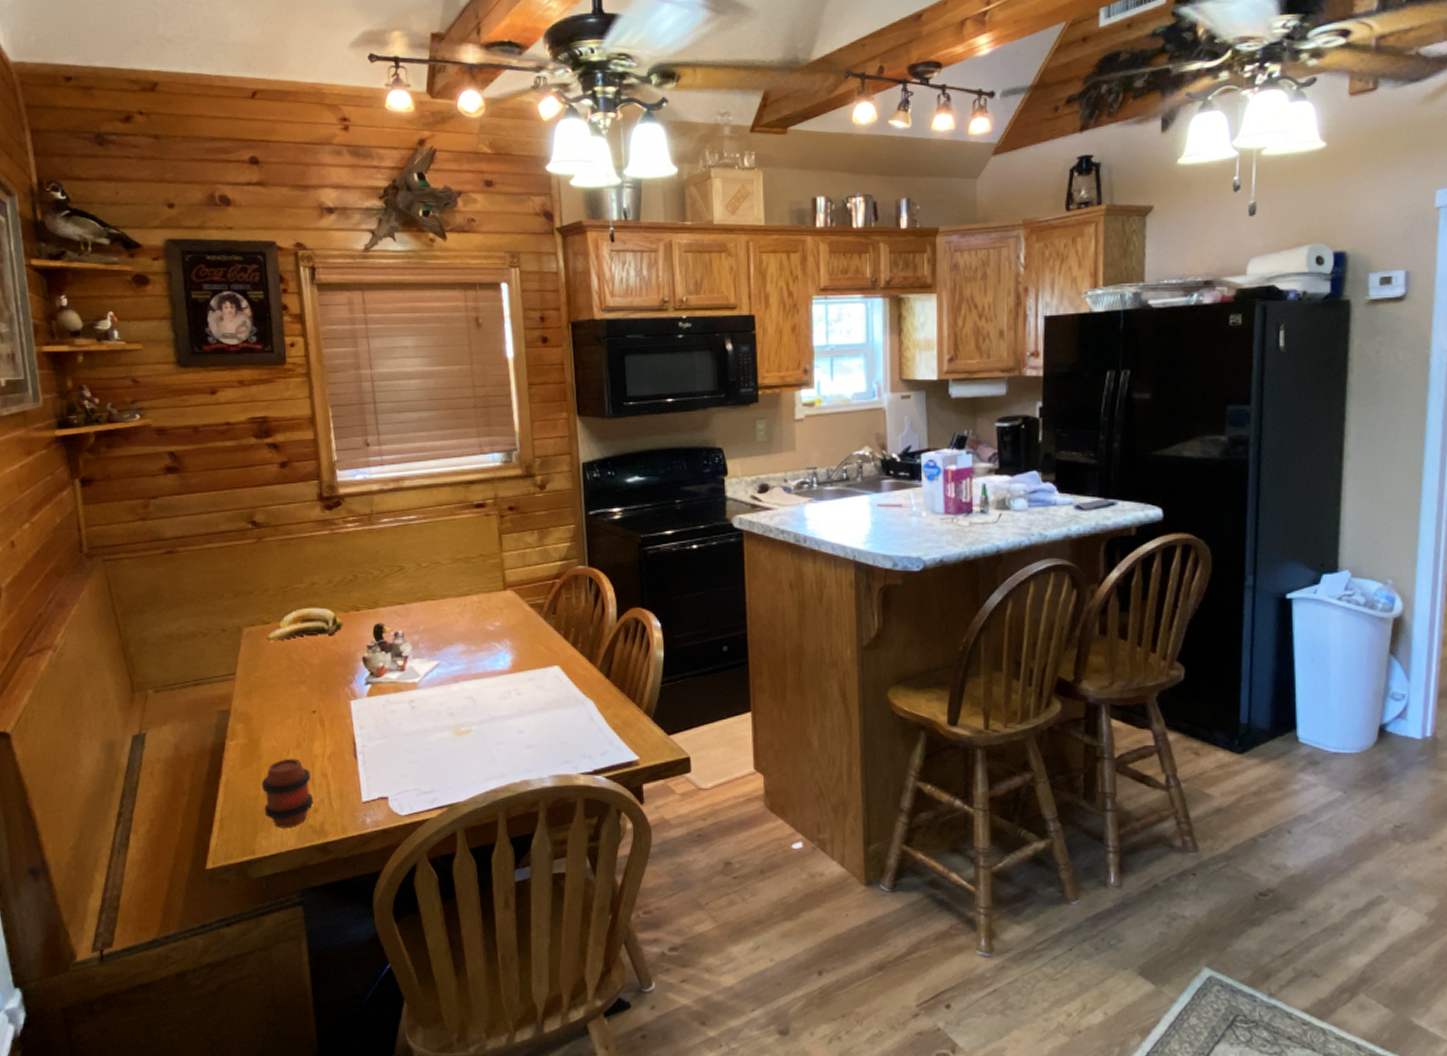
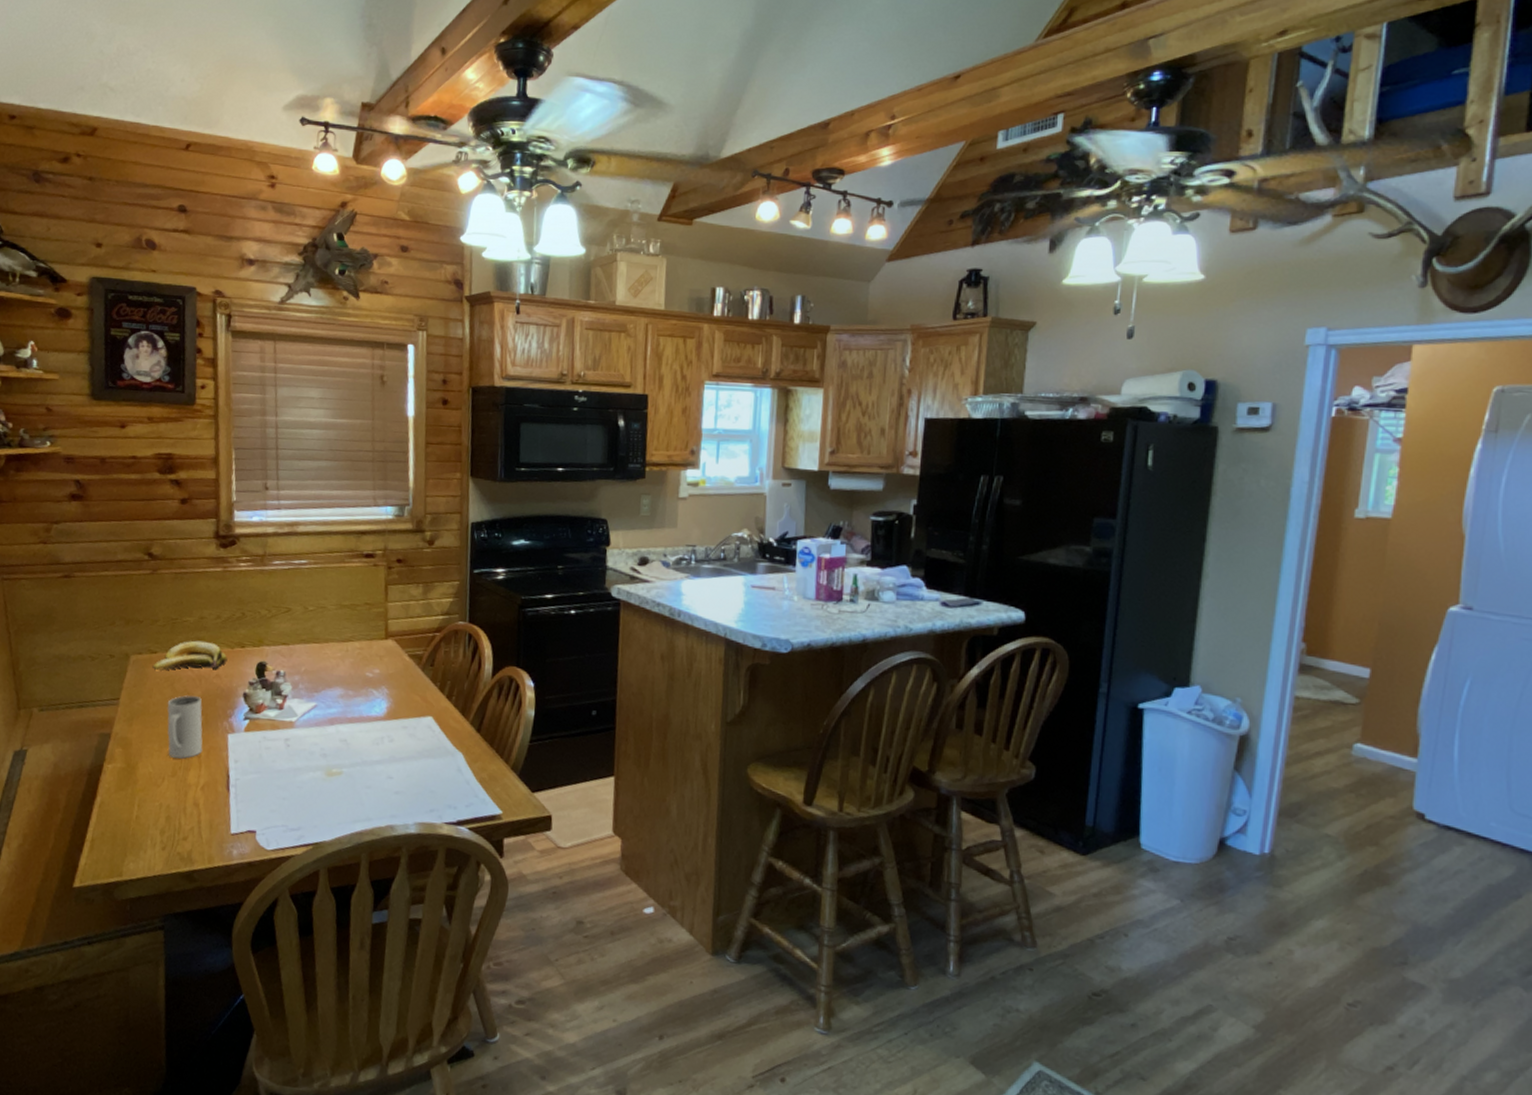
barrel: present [261,758,314,828] -> none [134,785,184,854]
mug: none [285,665,326,729] -> present [167,695,203,759]

